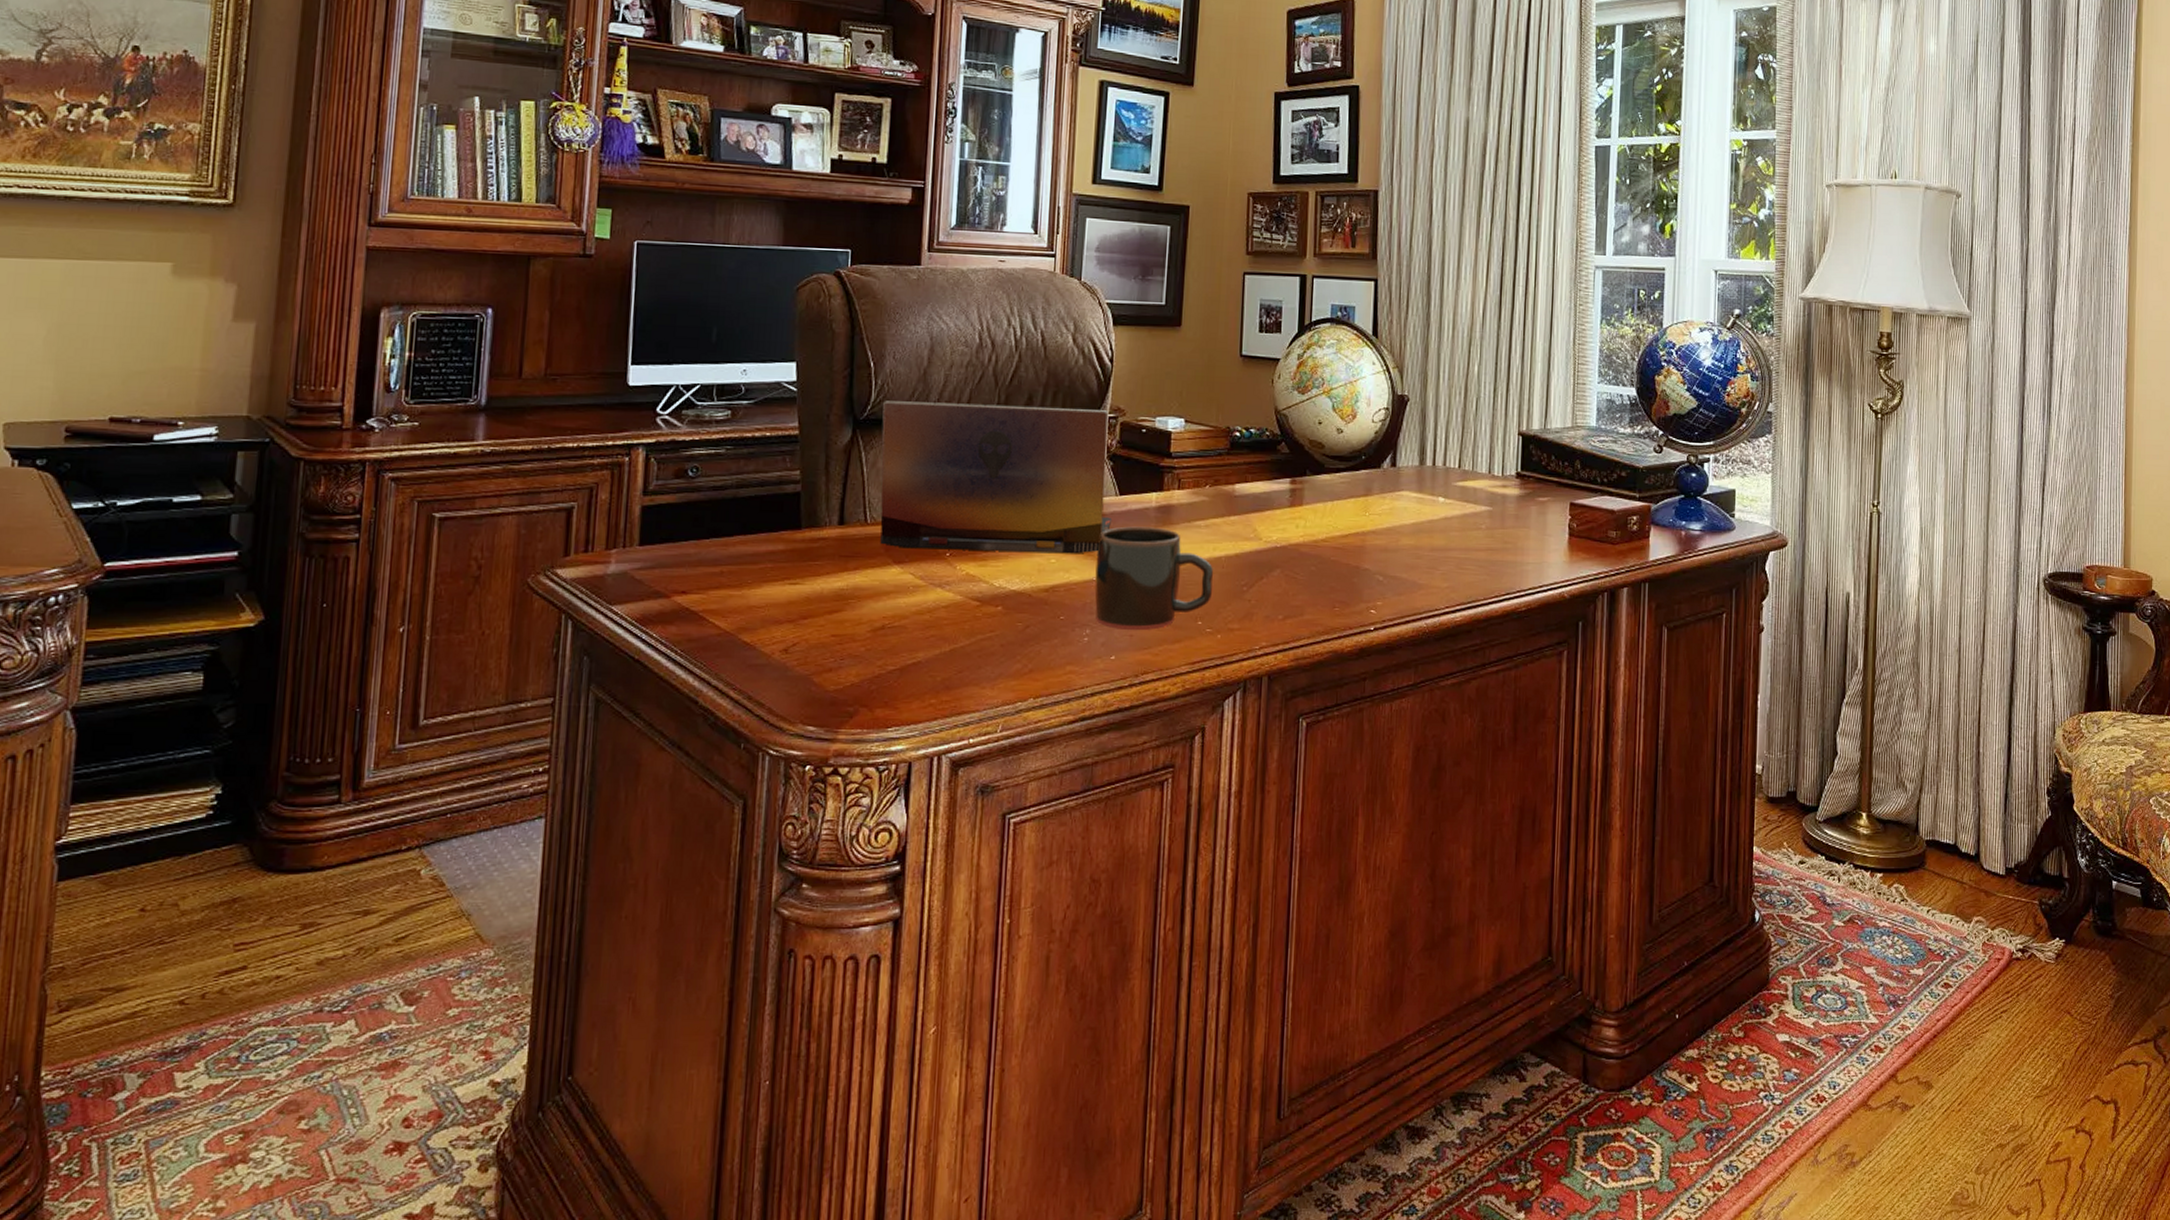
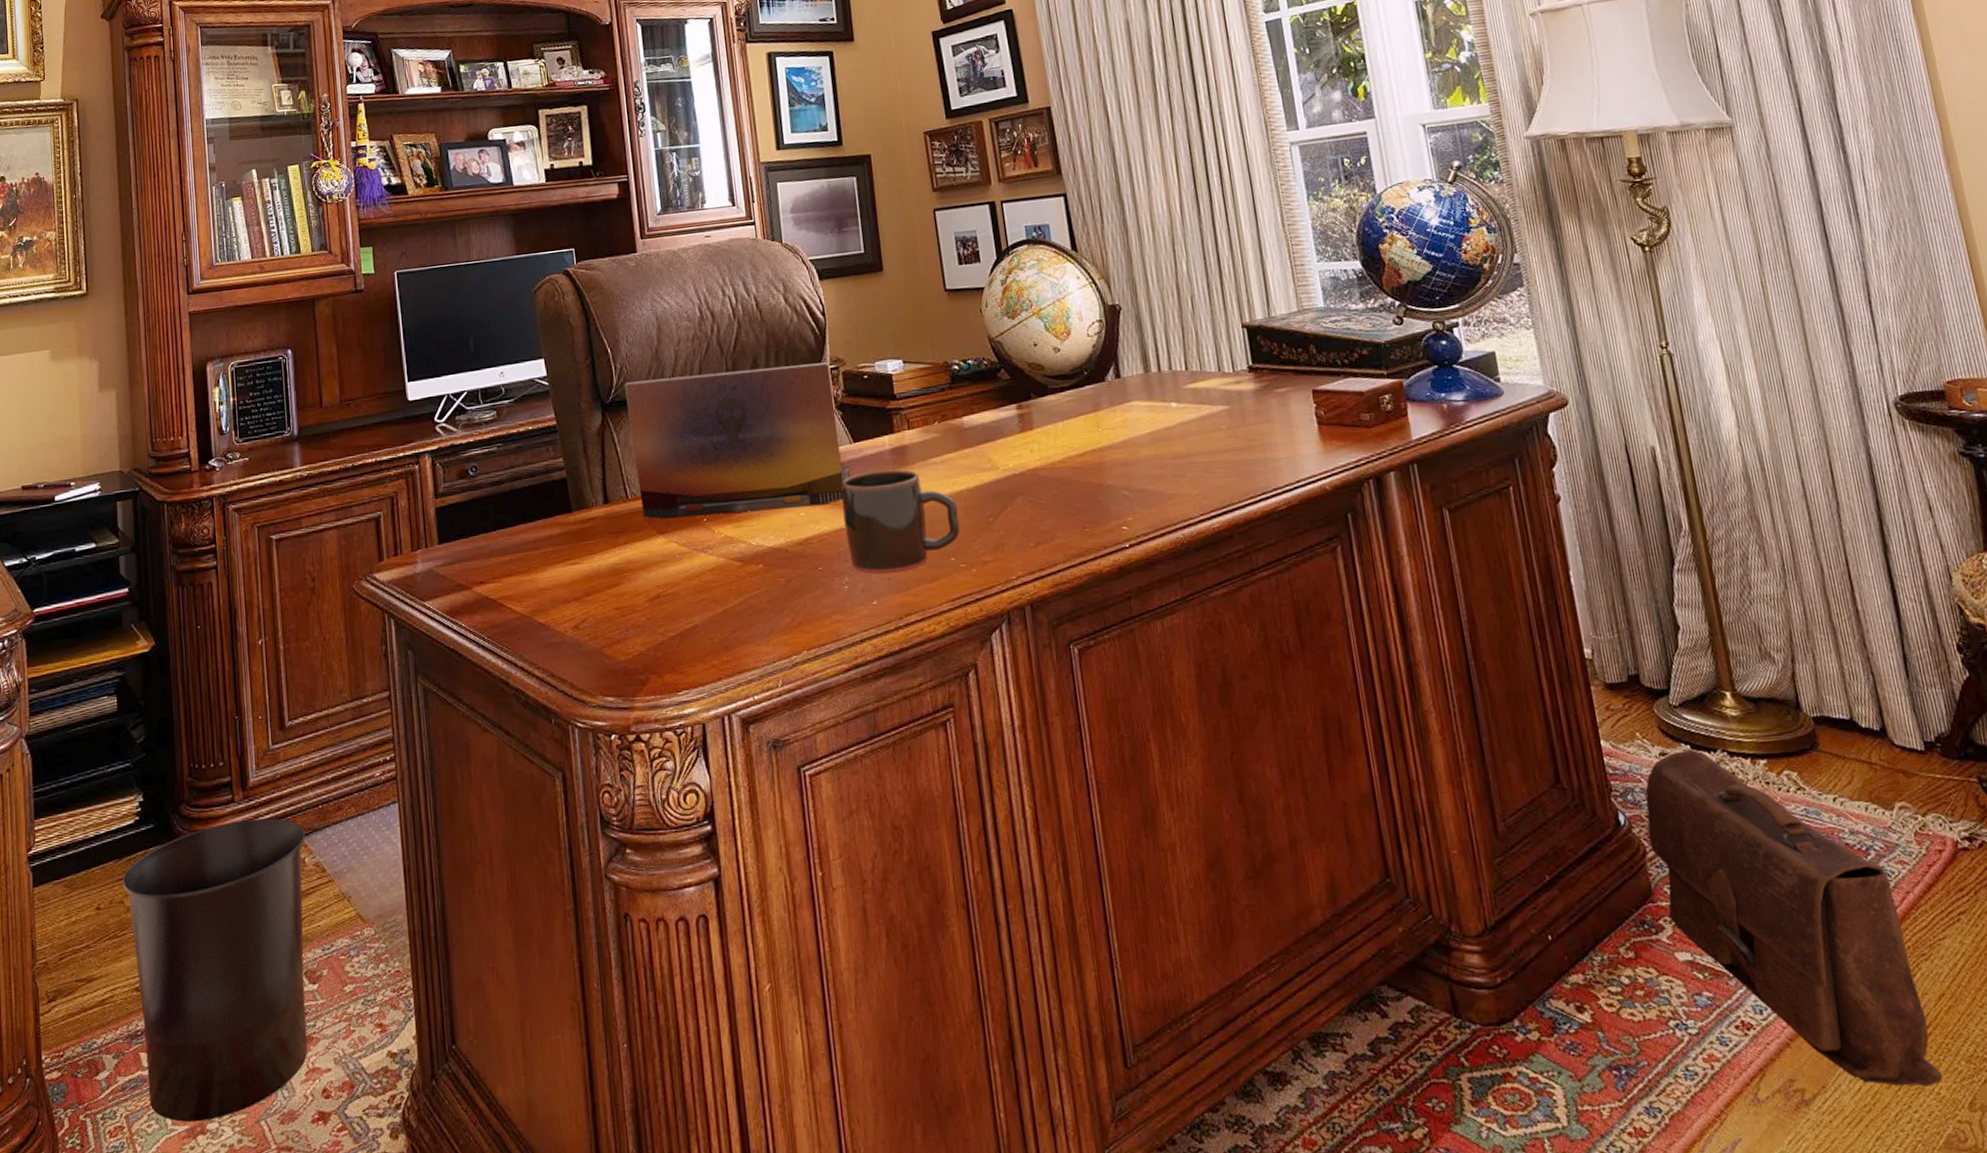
waste bin: none [179,822,425,1149] -> present [122,818,308,1122]
briefcase: none [1775,859,1962,1153] -> present [1645,749,1944,1087]

